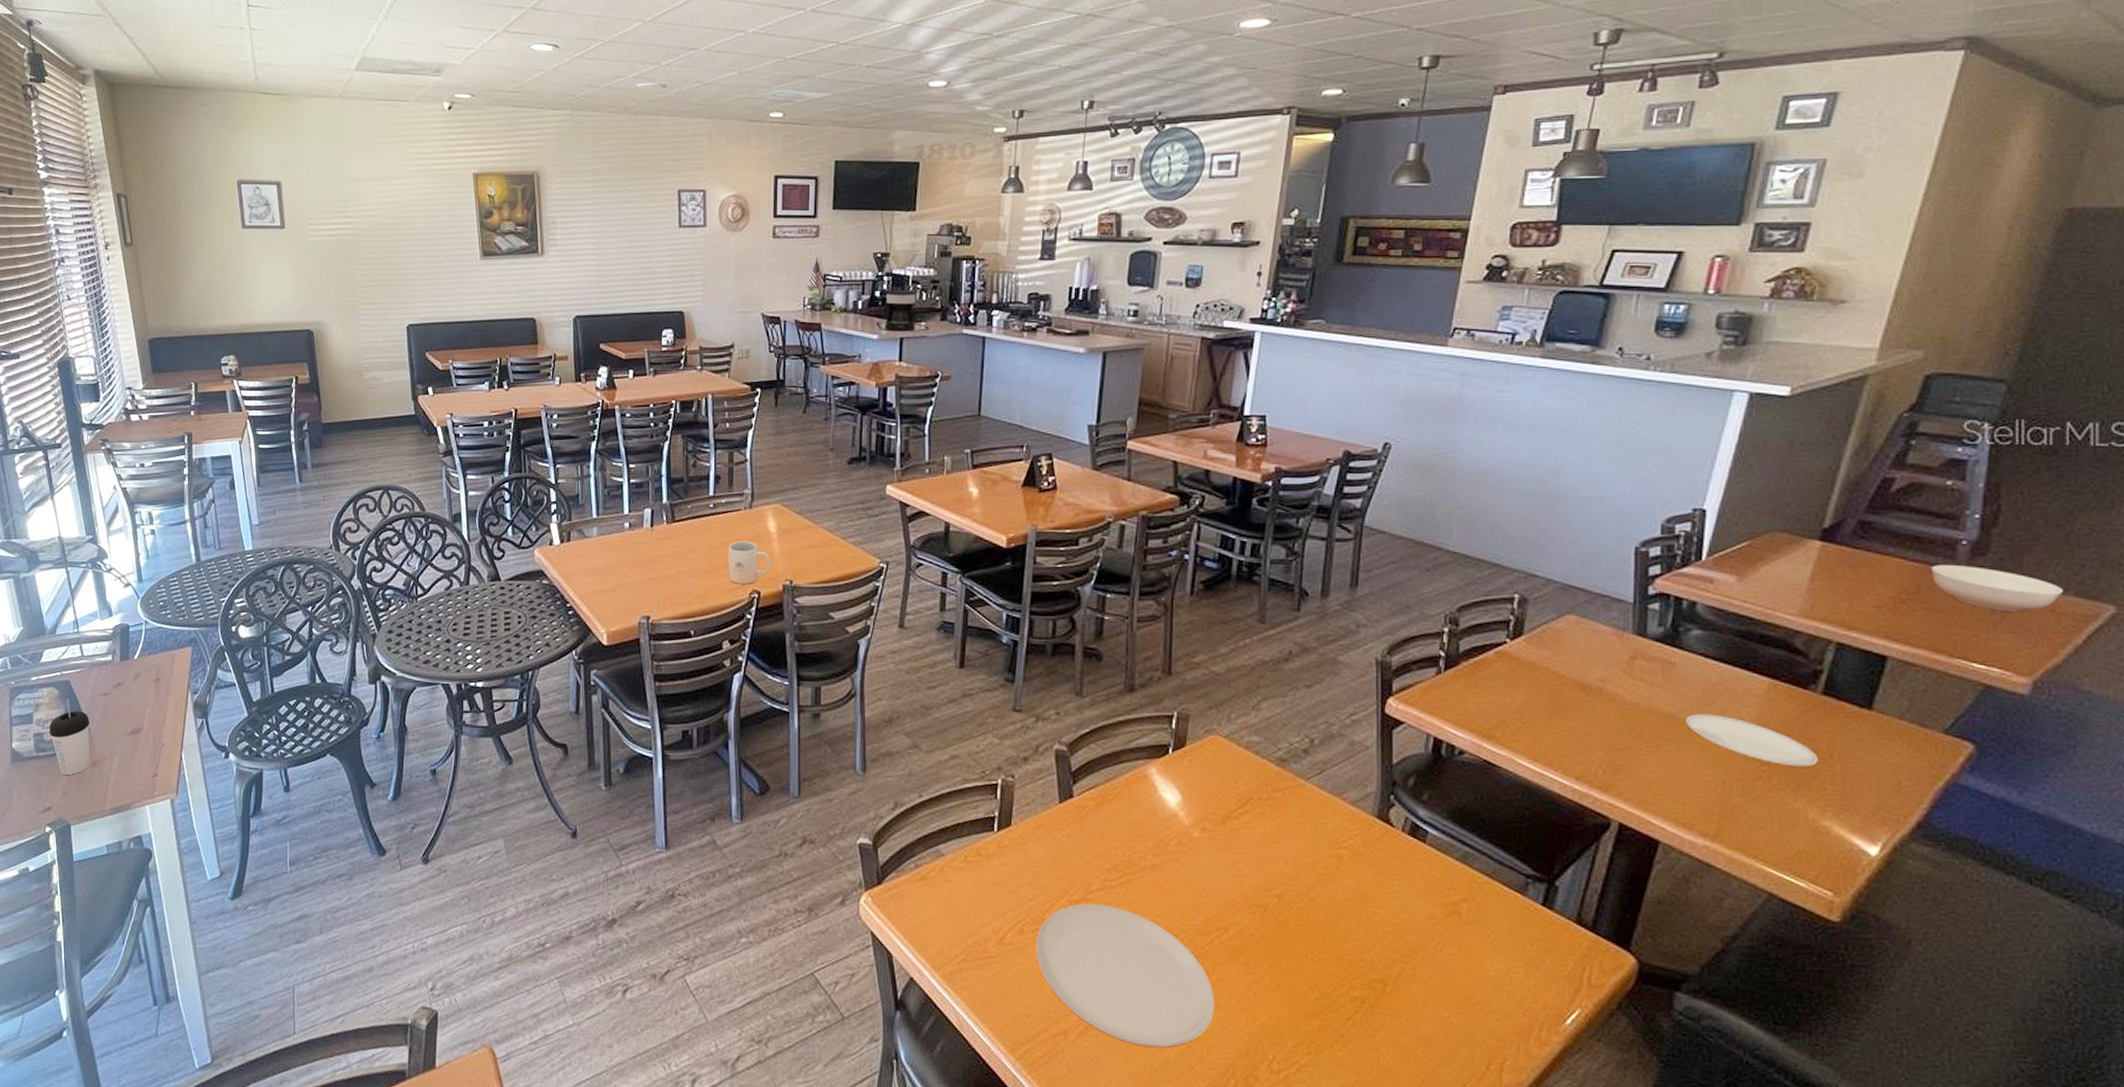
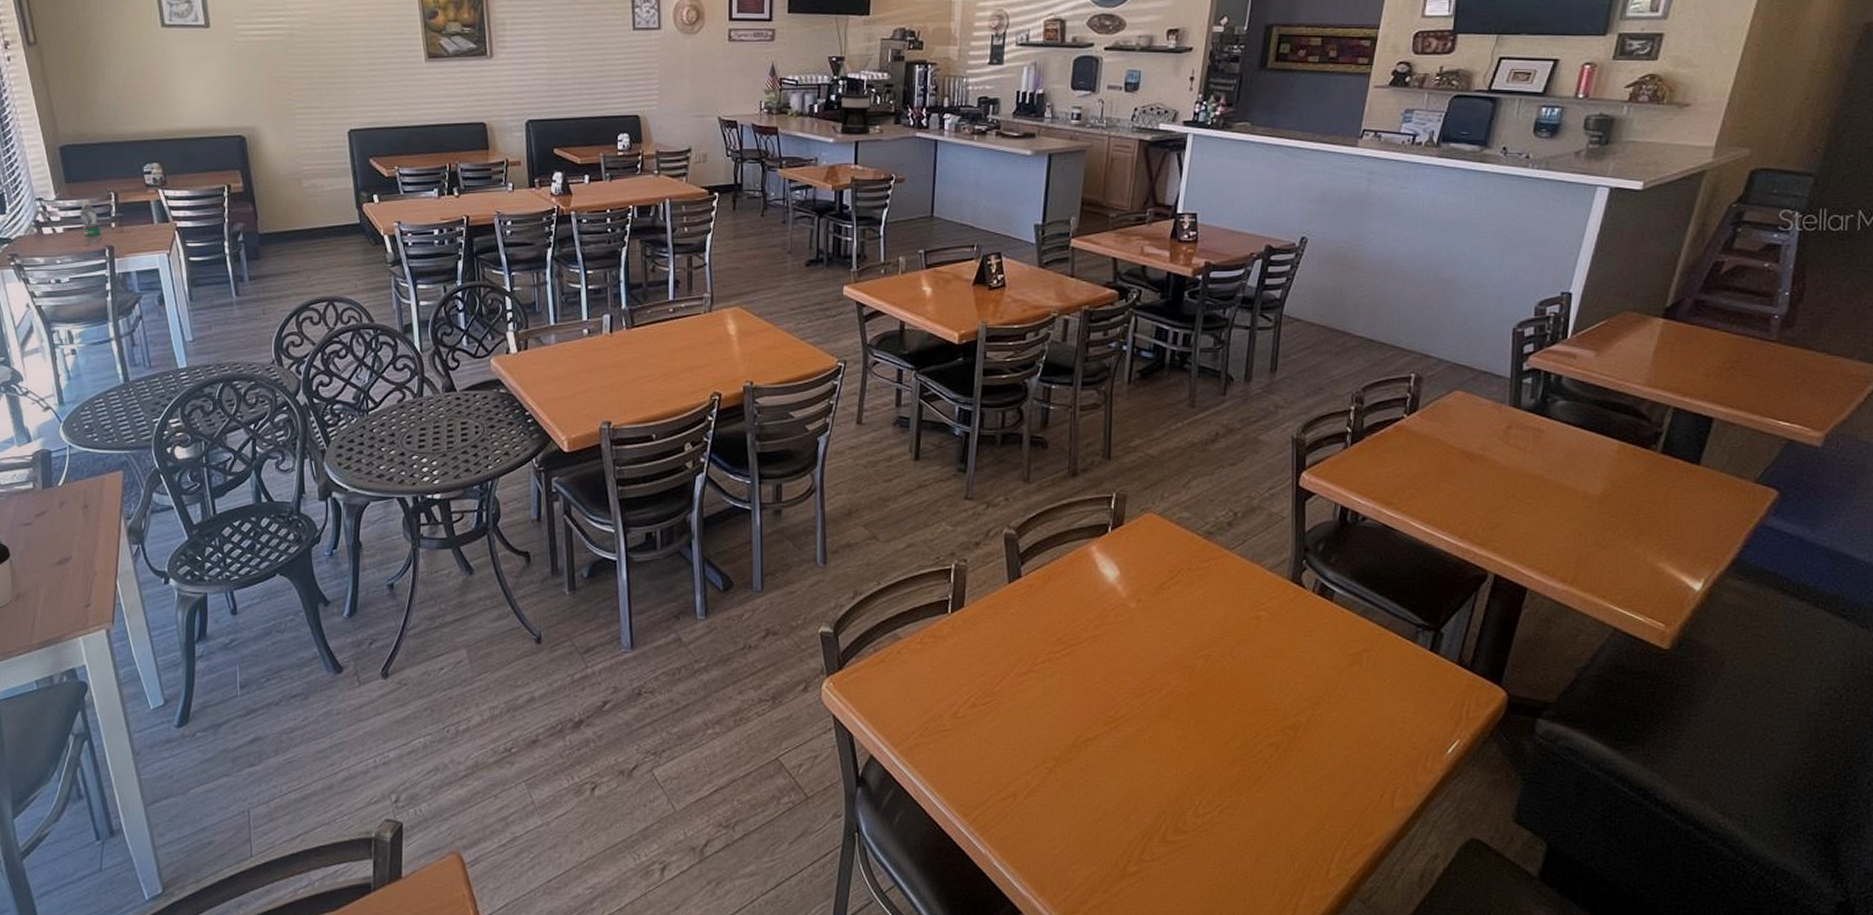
bottle: none [163,388,183,431] -> present [79,199,103,244]
mug: present [727,540,771,584] -> none [688,344,731,387]
plate: present [1035,903,1215,1049] -> none [987,675,1148,803]
plate: present [1685,713,1817,767] -> none [1550,474,1656,517]
bowl: present [1931,565,2064,613] -> none [1749,337,1851,377]

